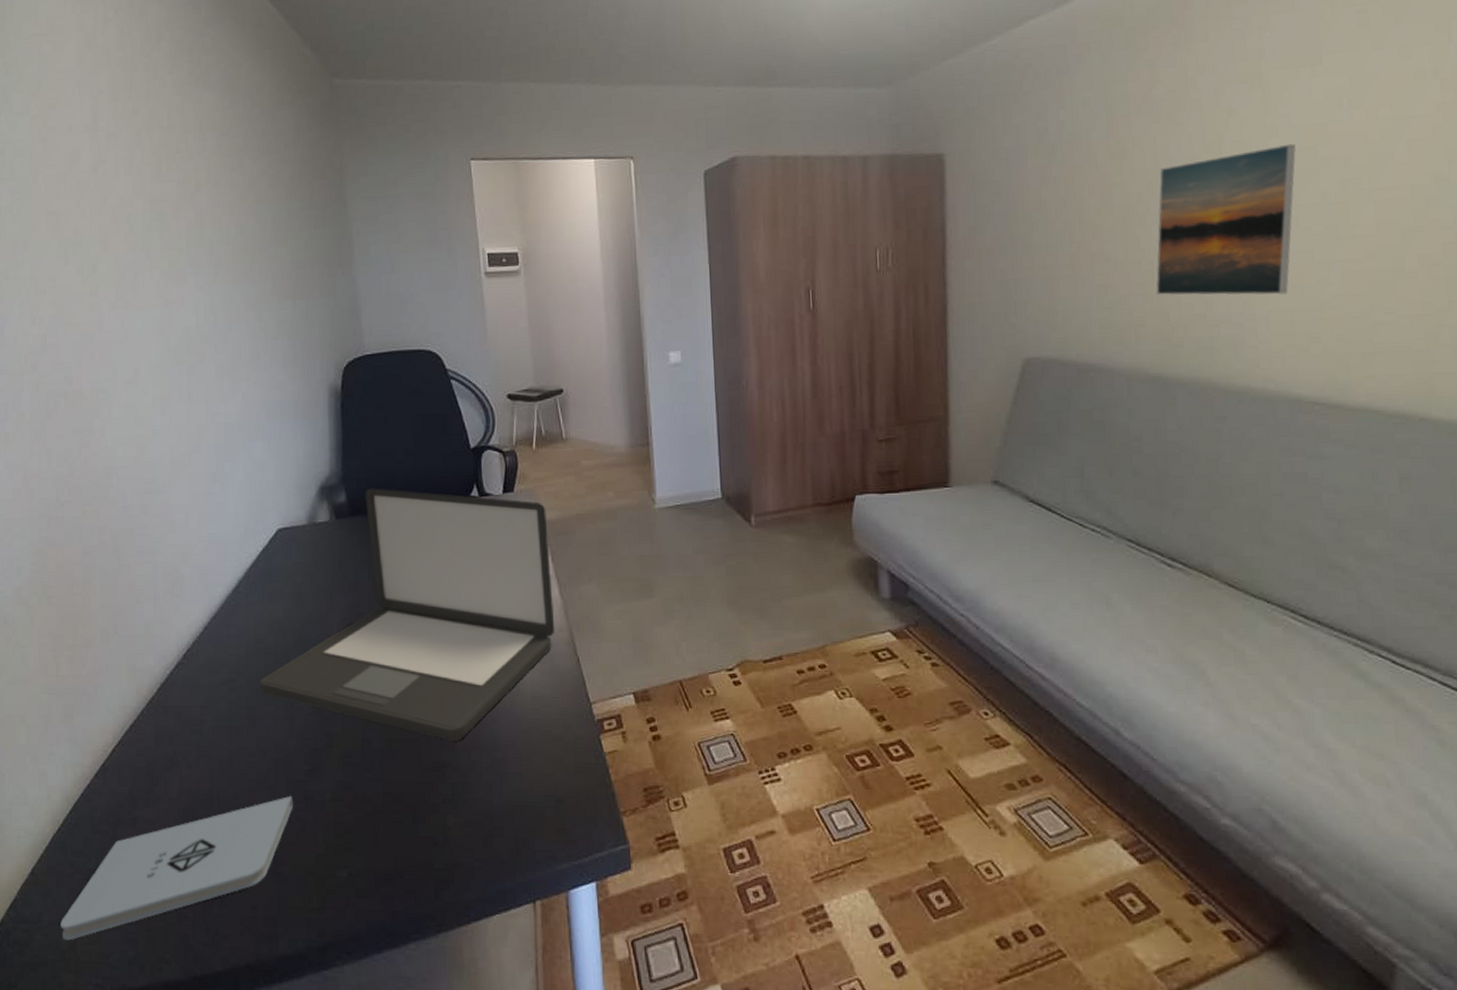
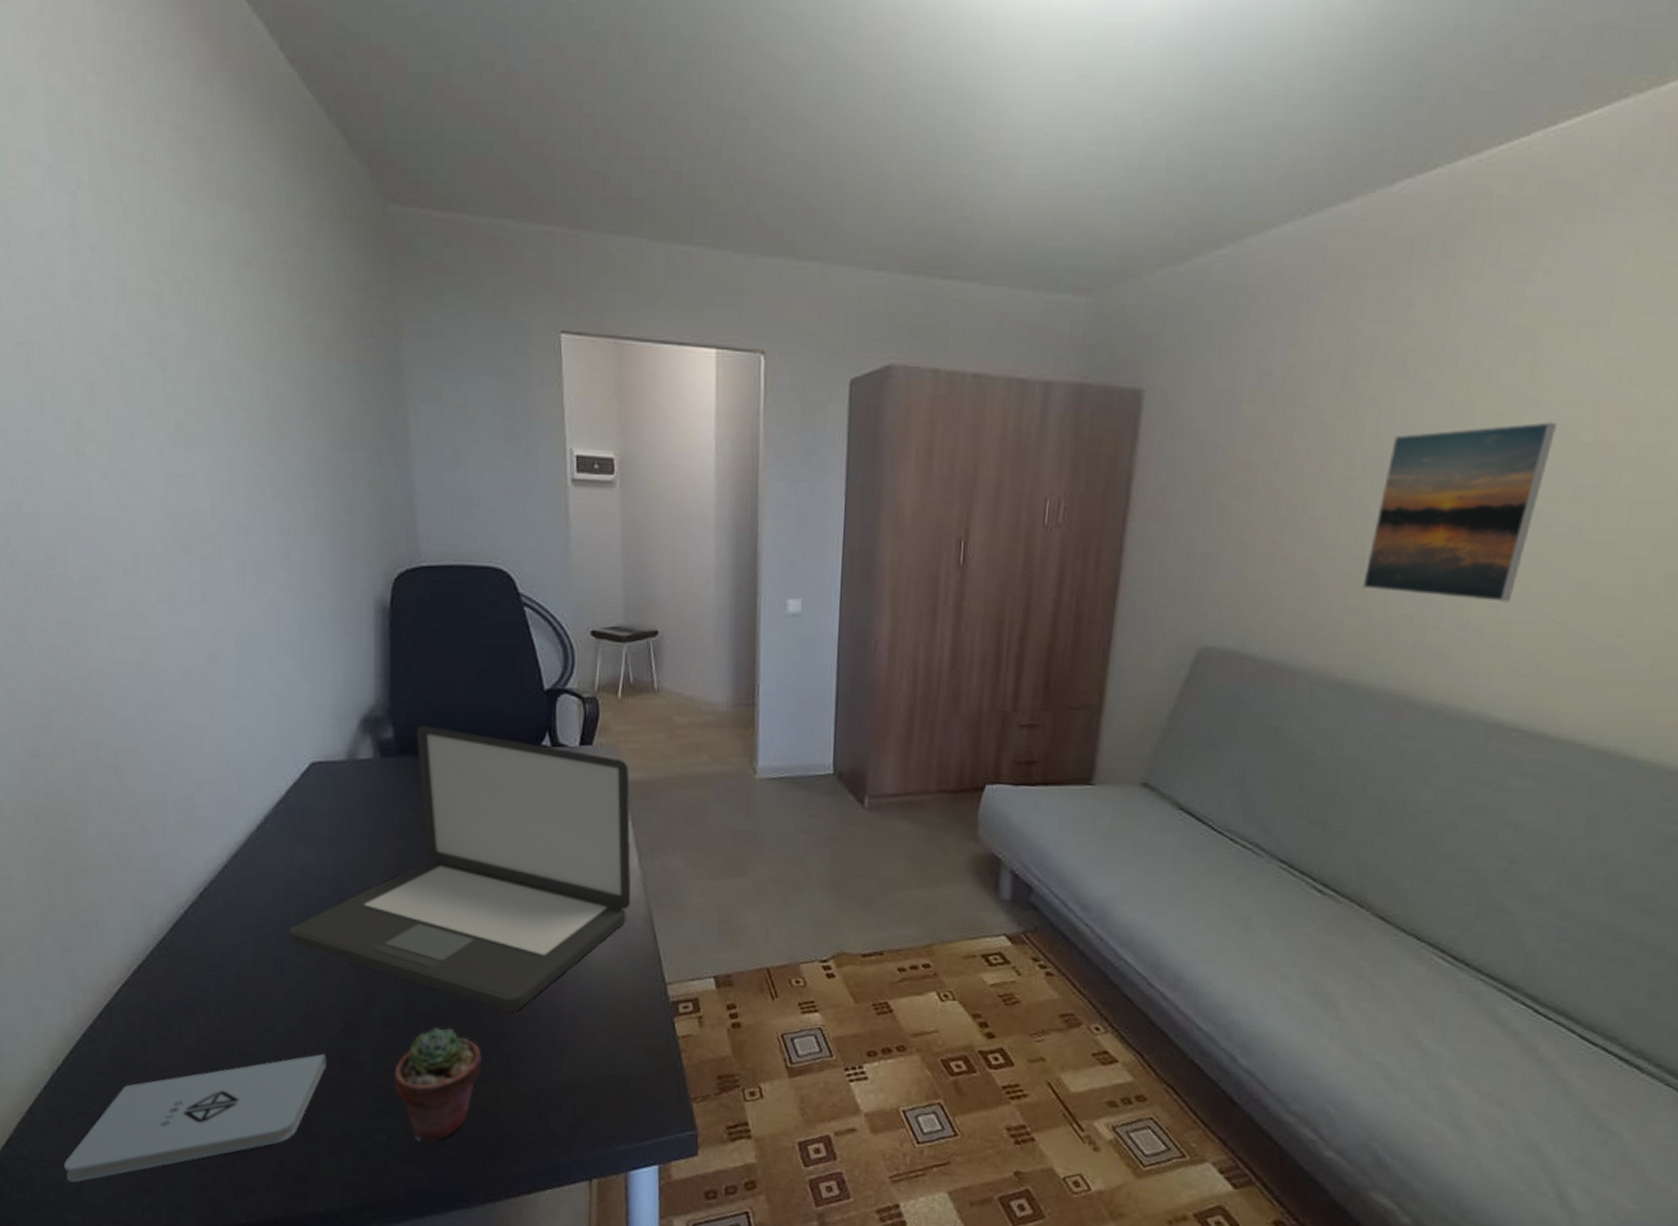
potted succulent: none [352,761,431,875] -> present [393,1027,482,1141]

